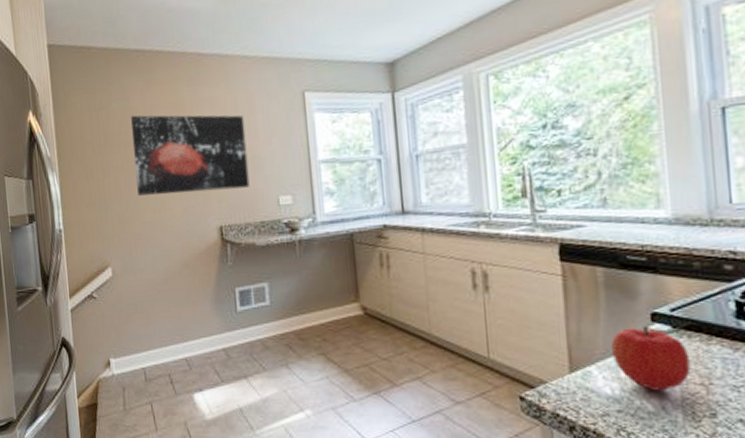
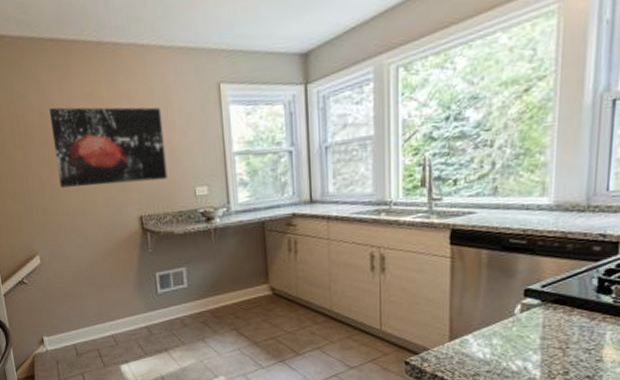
fruit: present [610,326,691,391] -> none [486,300,553,355]

